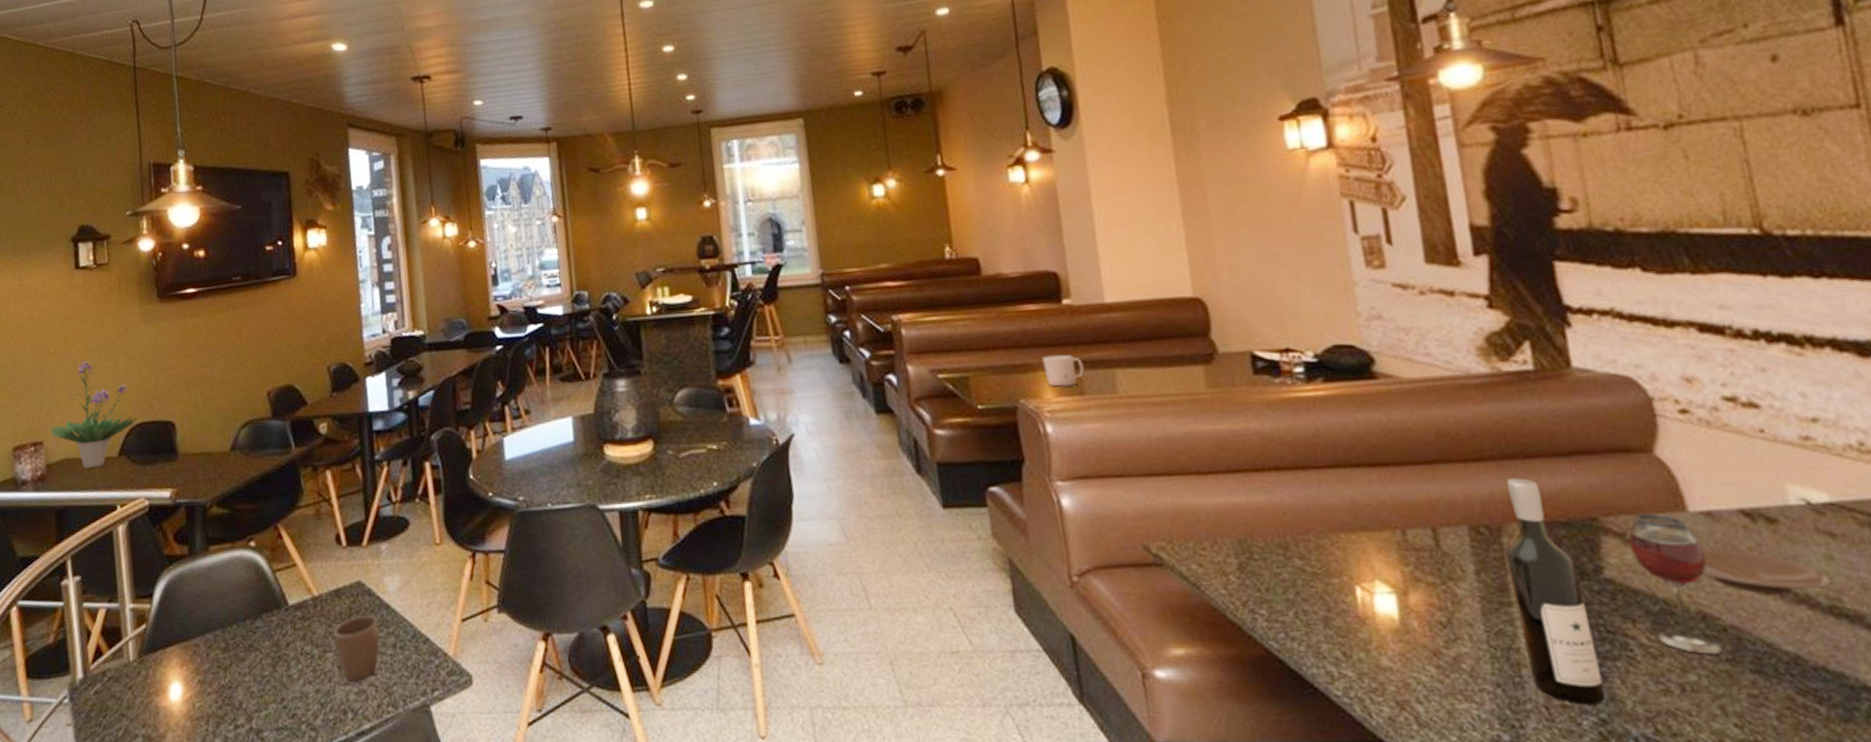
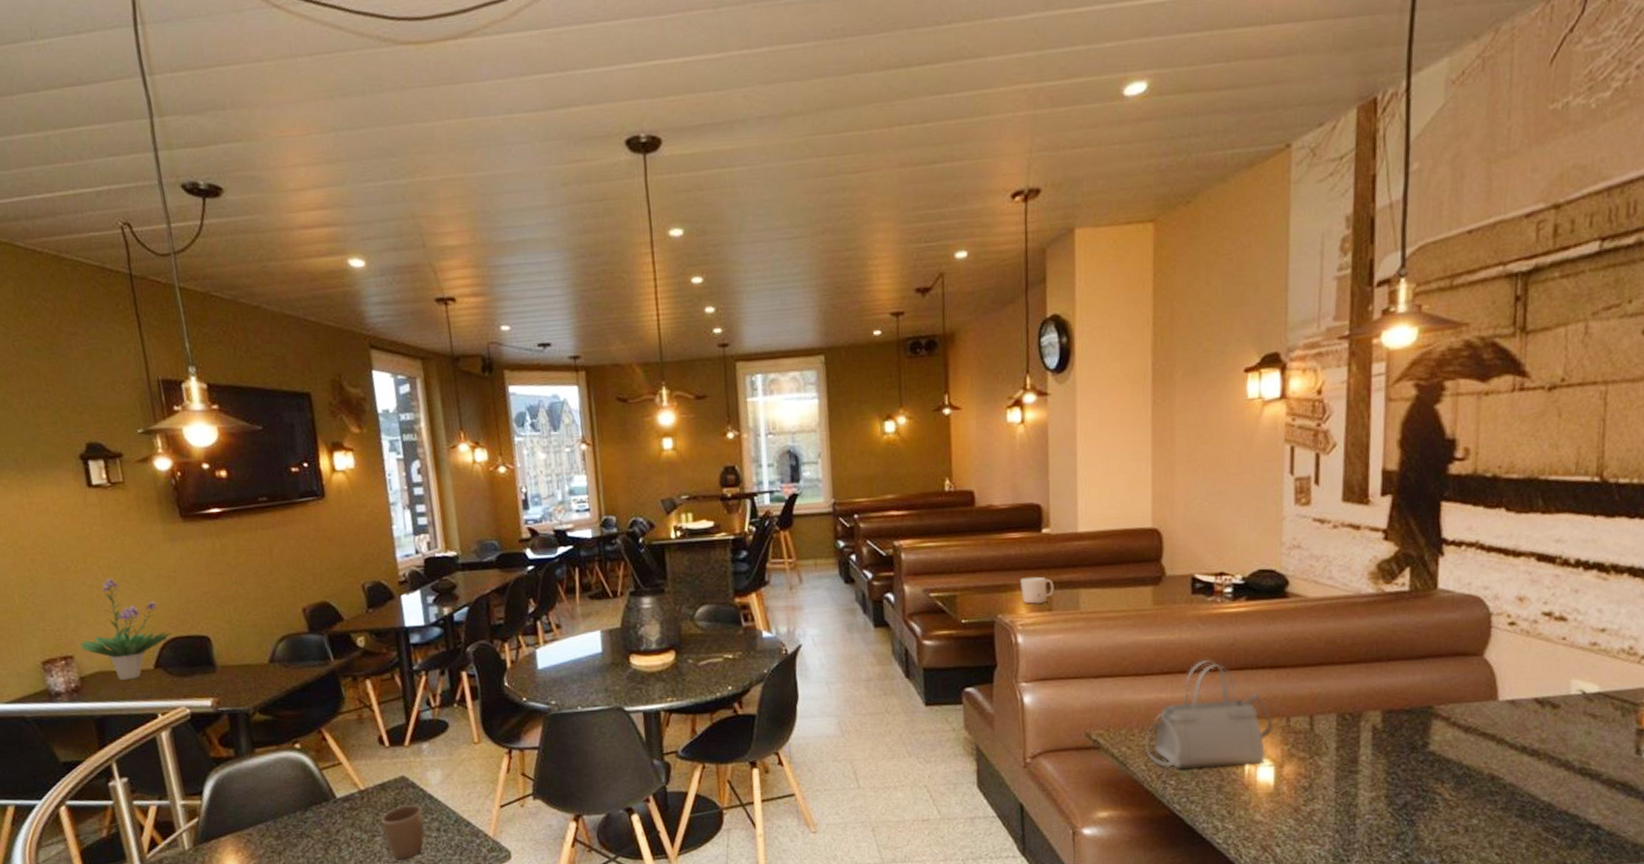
handbag: none [1219,454,1386,596] -> present [1145,659,1273,770]
bottle: present [1504,478,1606,705] -> none [1360,676,1412,843]
wineglass: present [1628,513,1722,655] -> none [1451,702,1504,805]
saucer: present [1702,548,1833,594] -> none [1498,727,1586,760]

